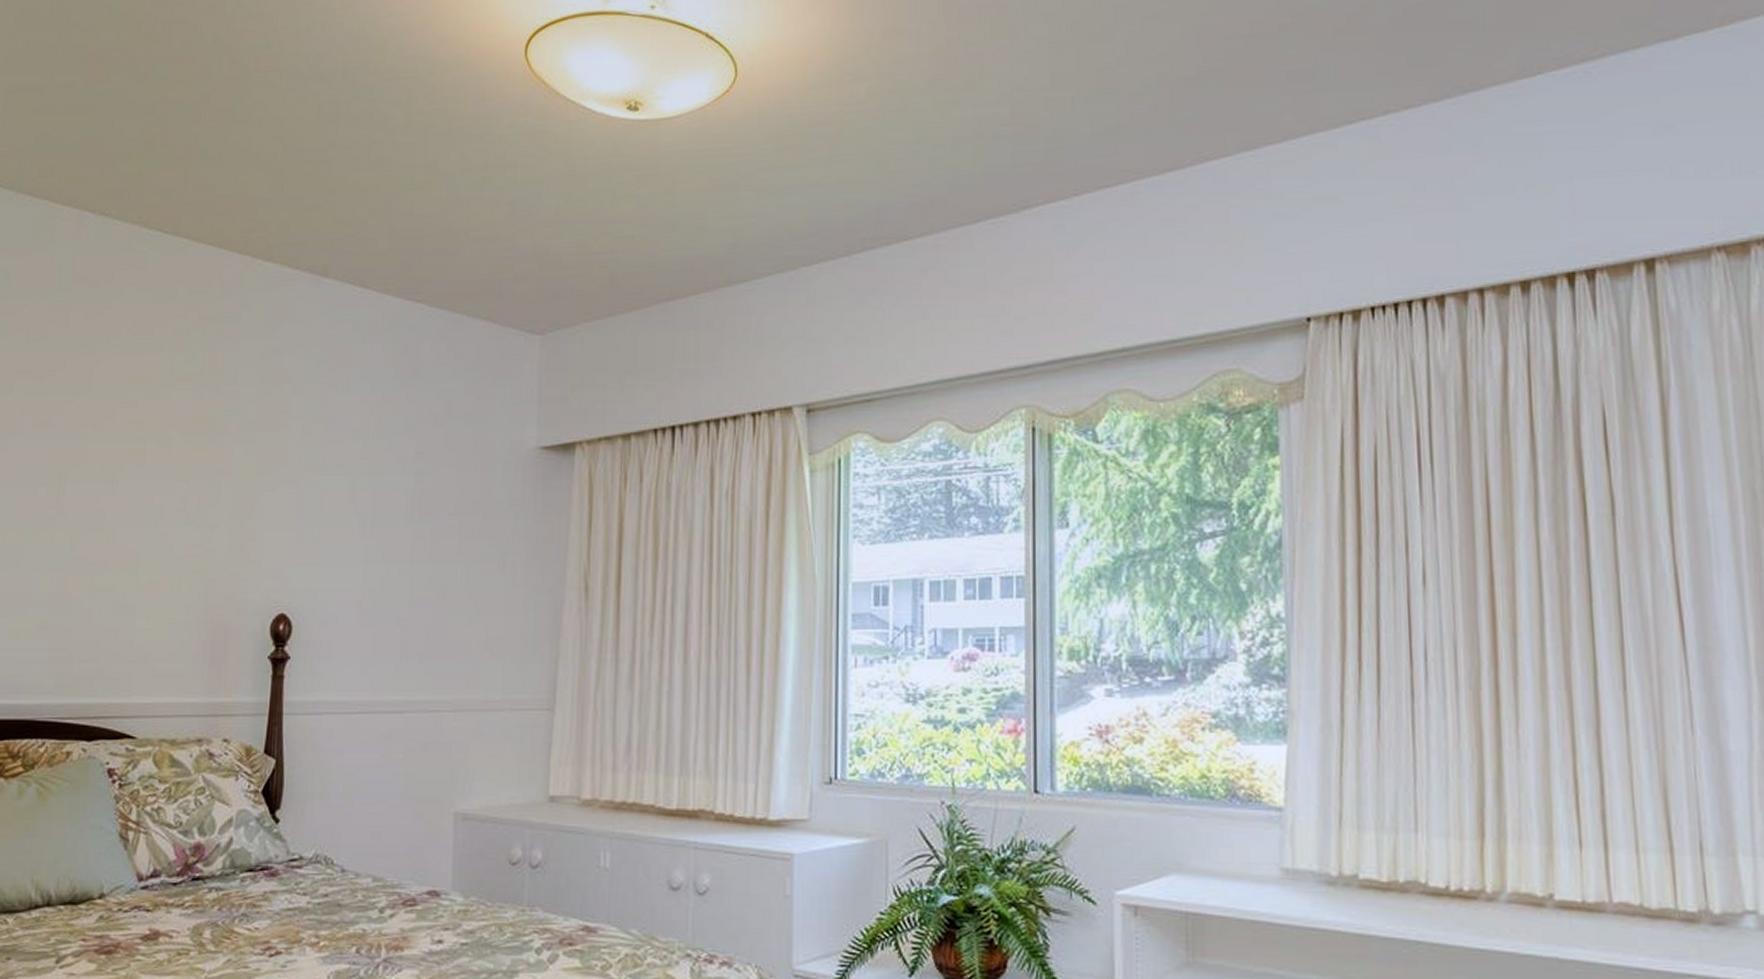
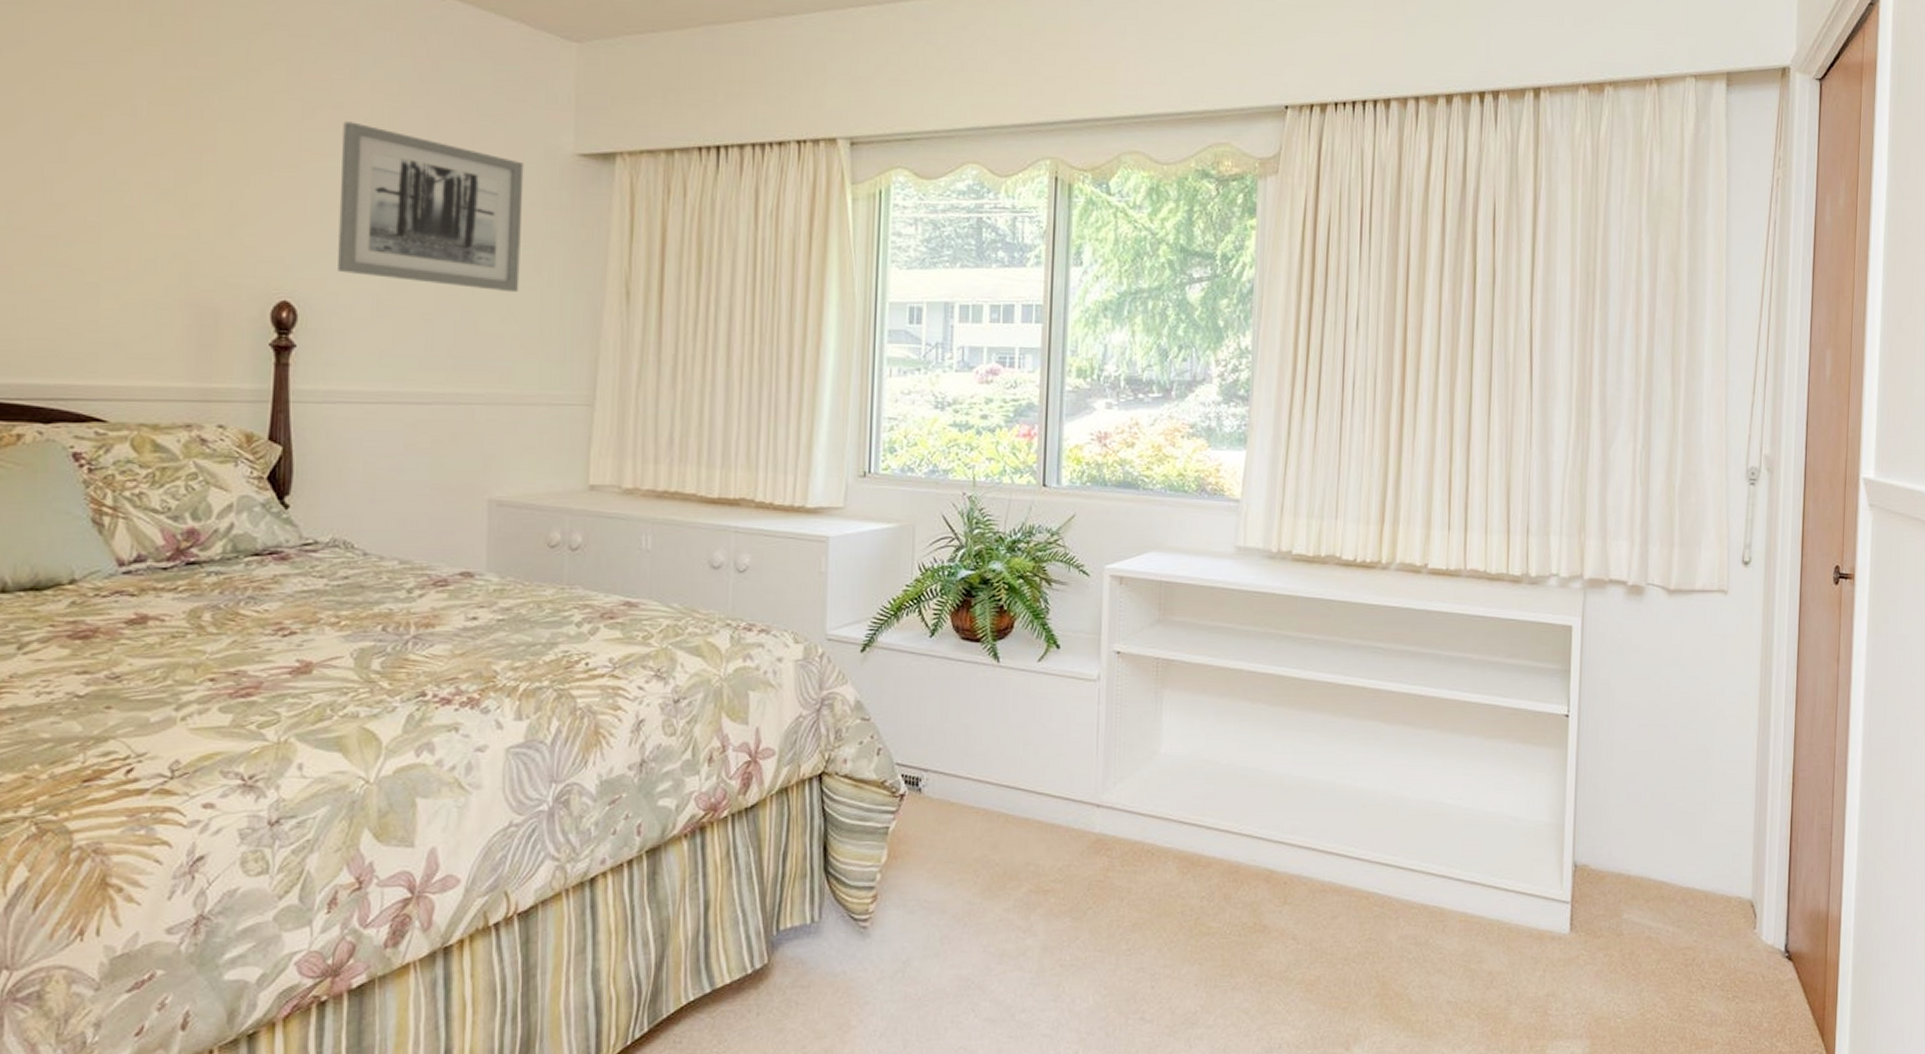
wall art: none [327,434,491,594] -> present [337,121,524,293]

